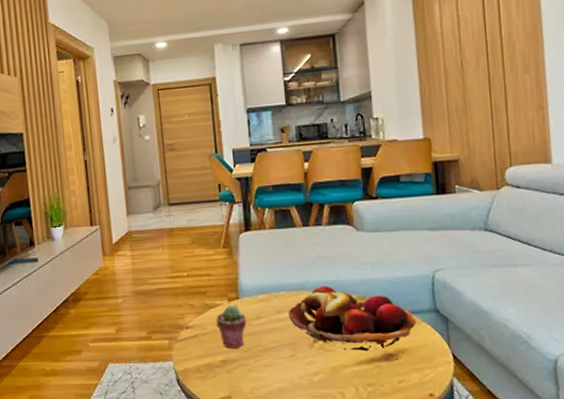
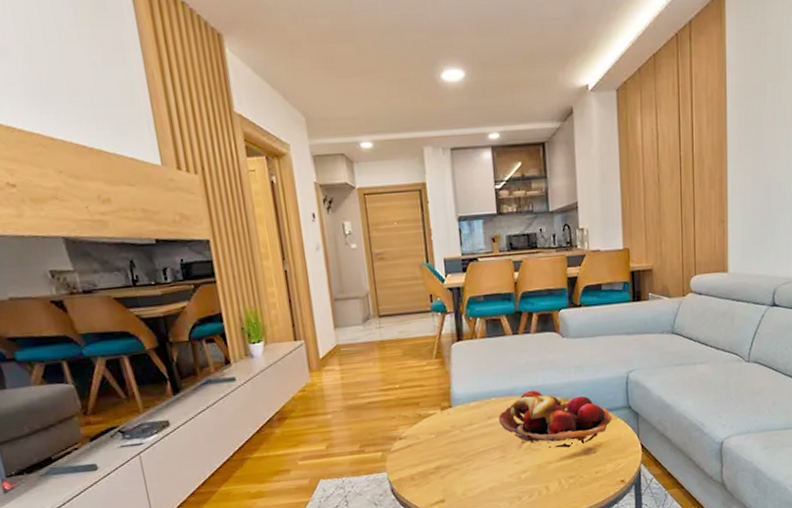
potted succulent: present [216,305,247,349] -> none [429,414,460,456]

